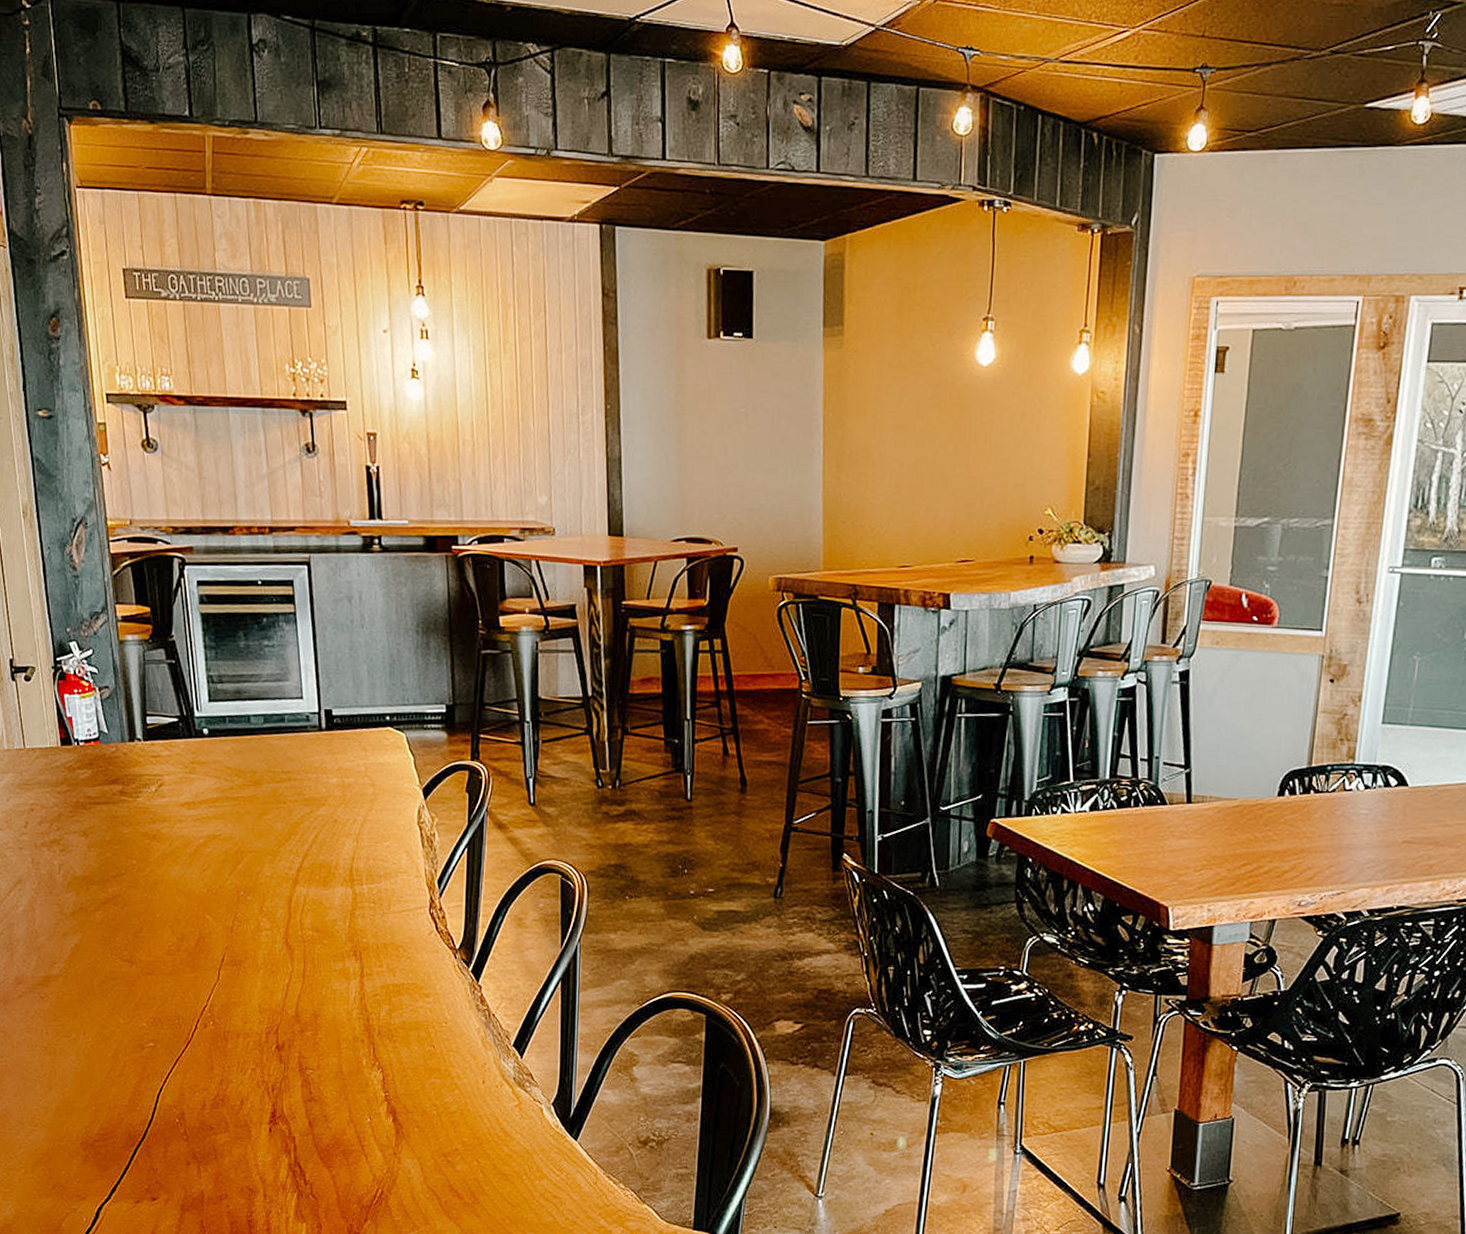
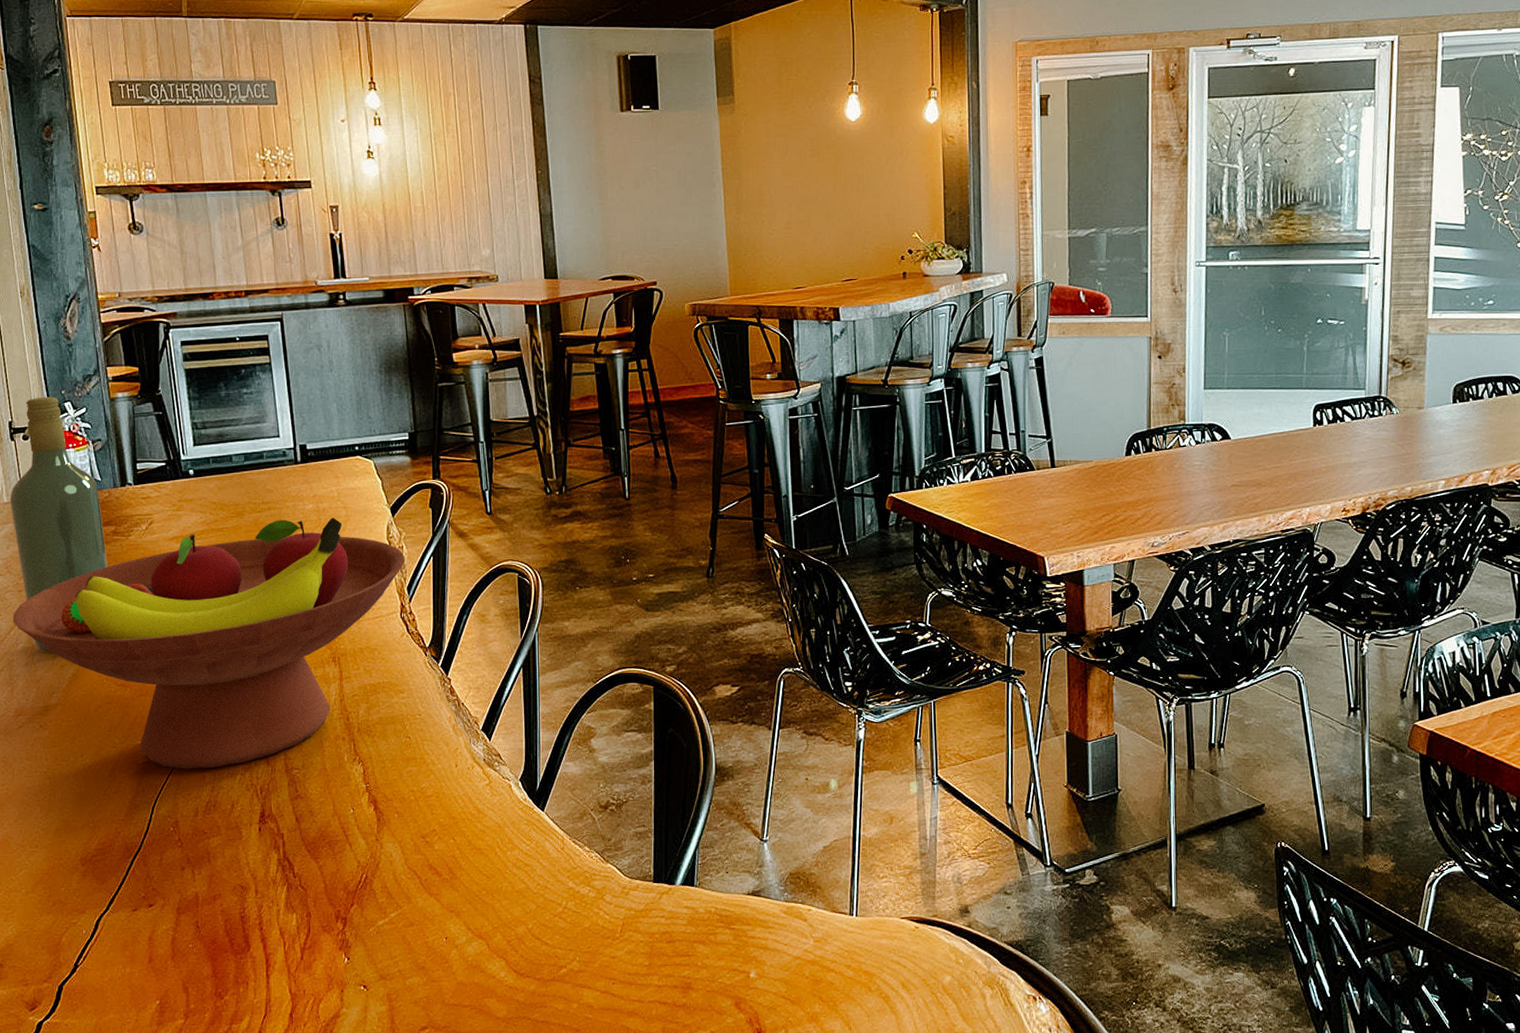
wine bottle: none [10,633,114,916] -> present [9,396,108,650]
fruit bowl: none [13,792,437,1059] -> present [13,517,406,769]

